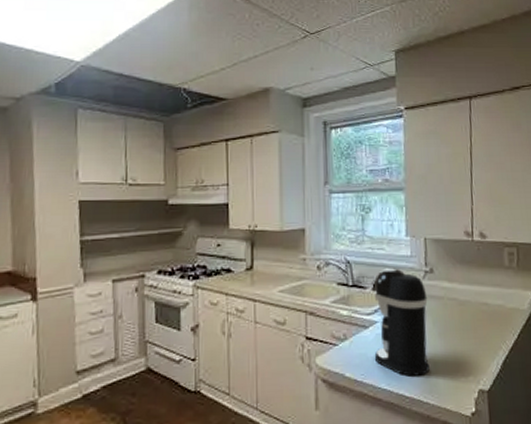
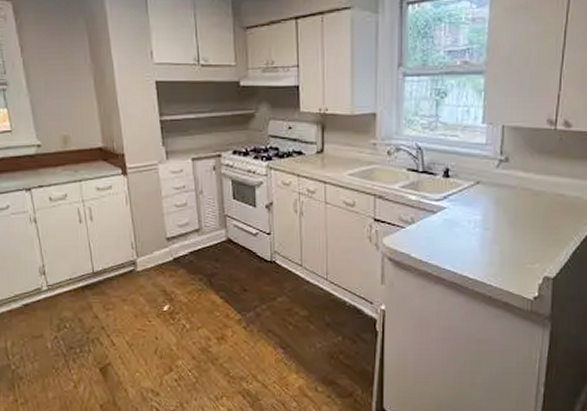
coffee maker: present [374,268,430,377] -> none [440,155,500,260]

